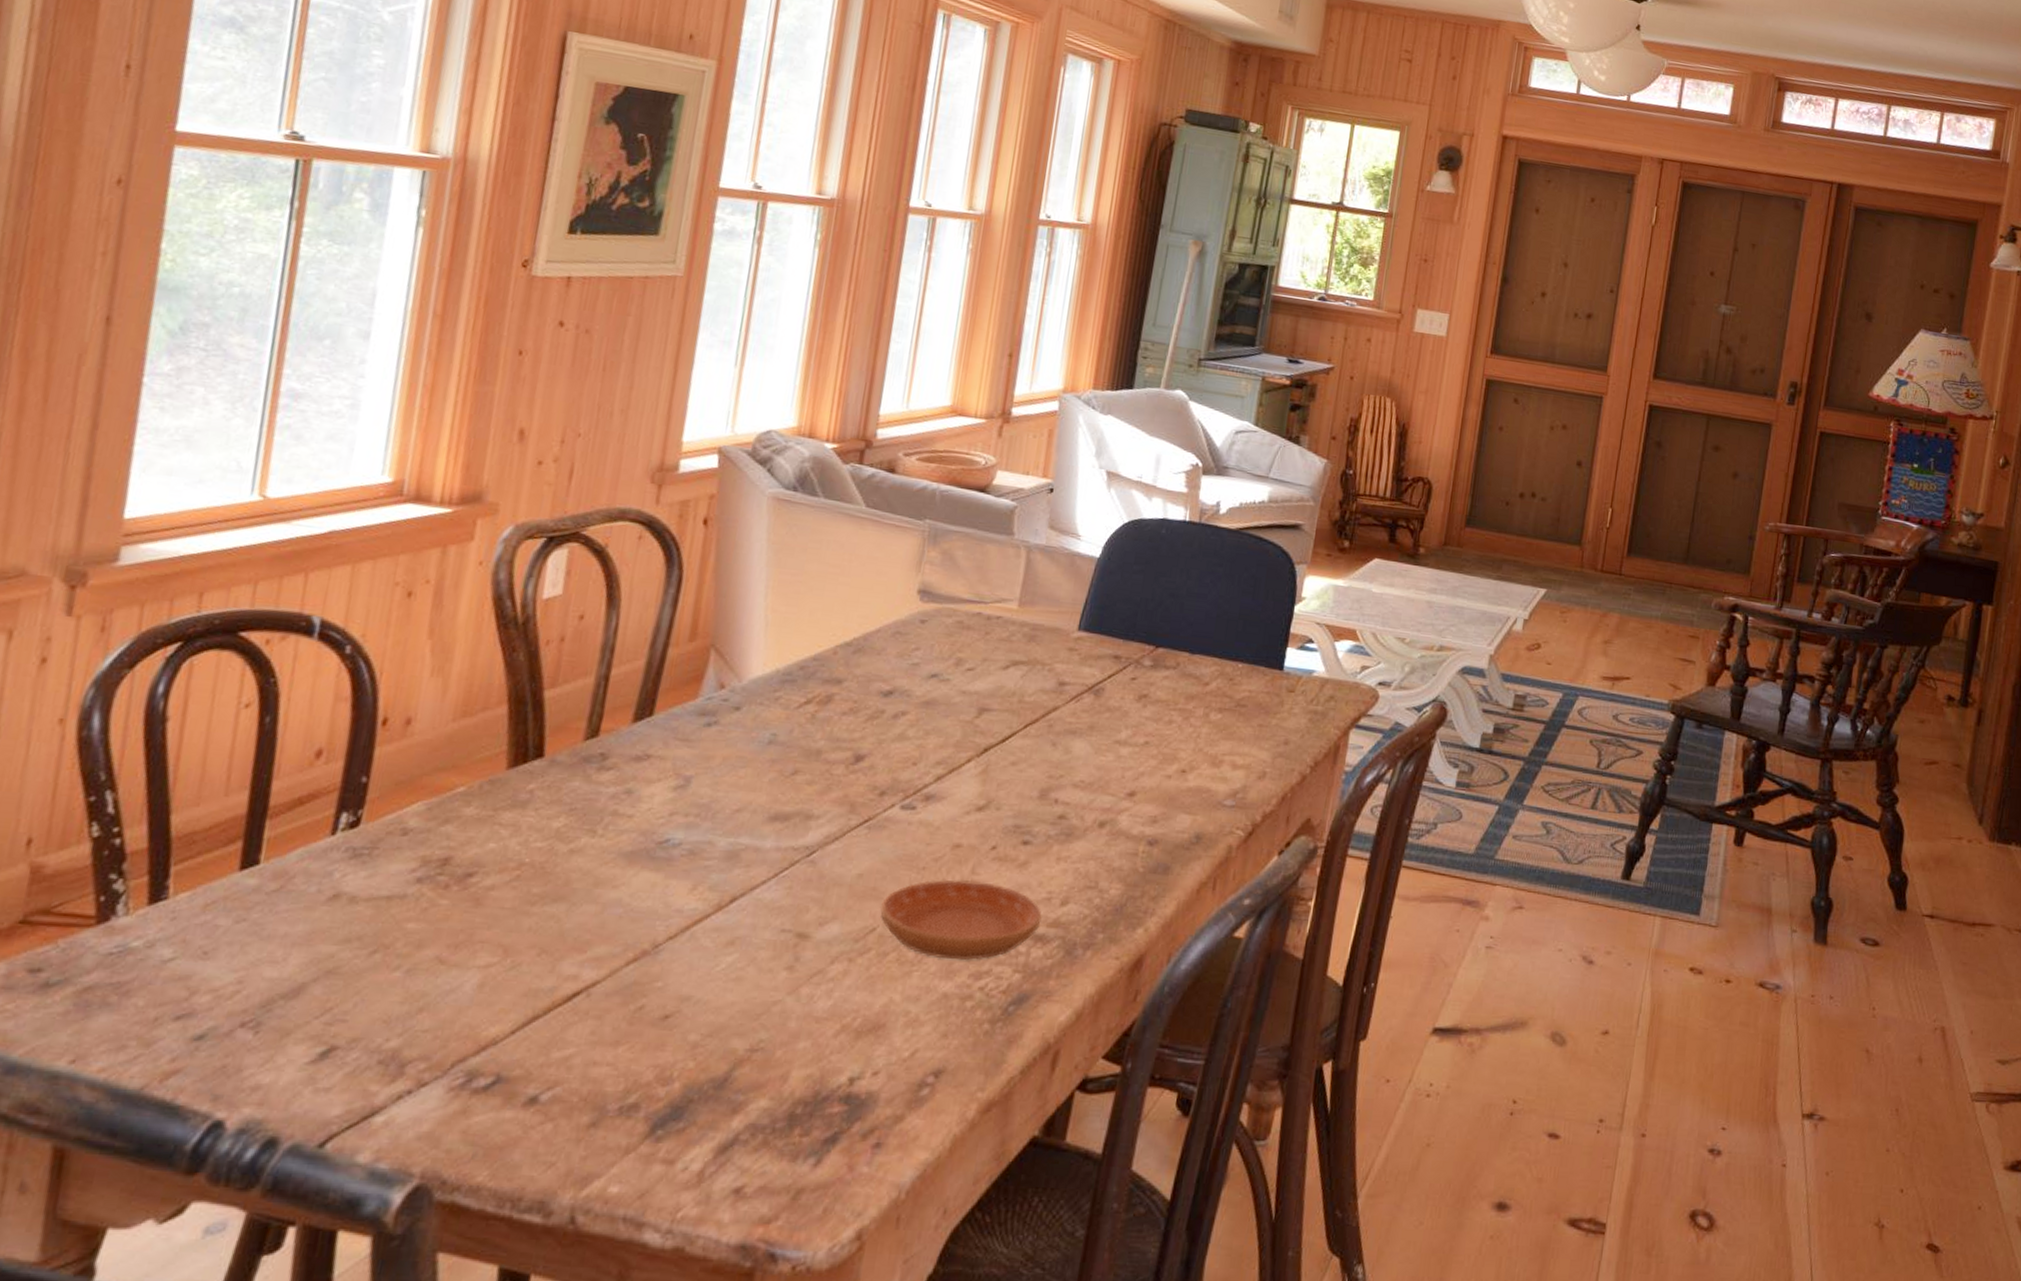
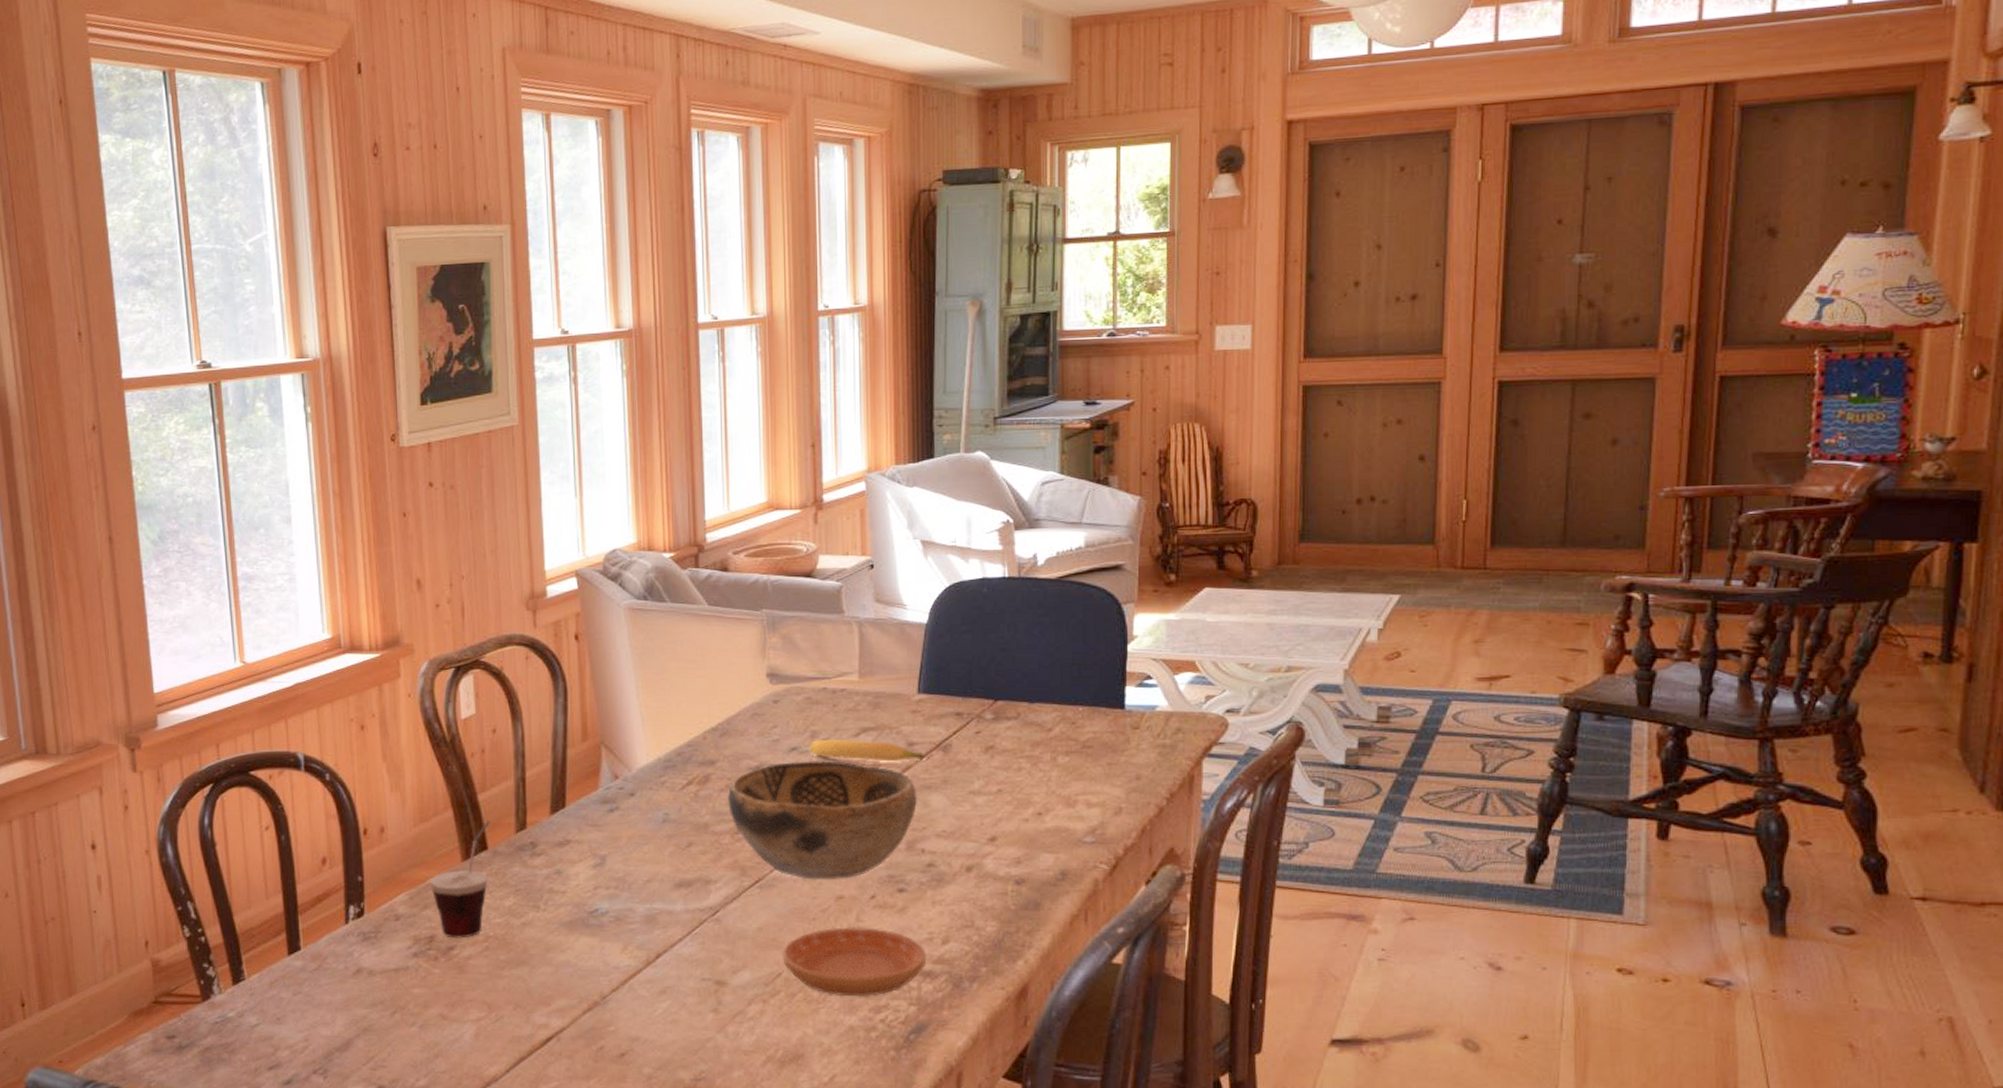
cup: none [458,722,554,864] -> present [429,820,490,939]
decorative bowl: none [847,688,1060,826] -> present [727,761,918,880]
banana: none [951,668,1076,703] -> present [810,739,926,762]

